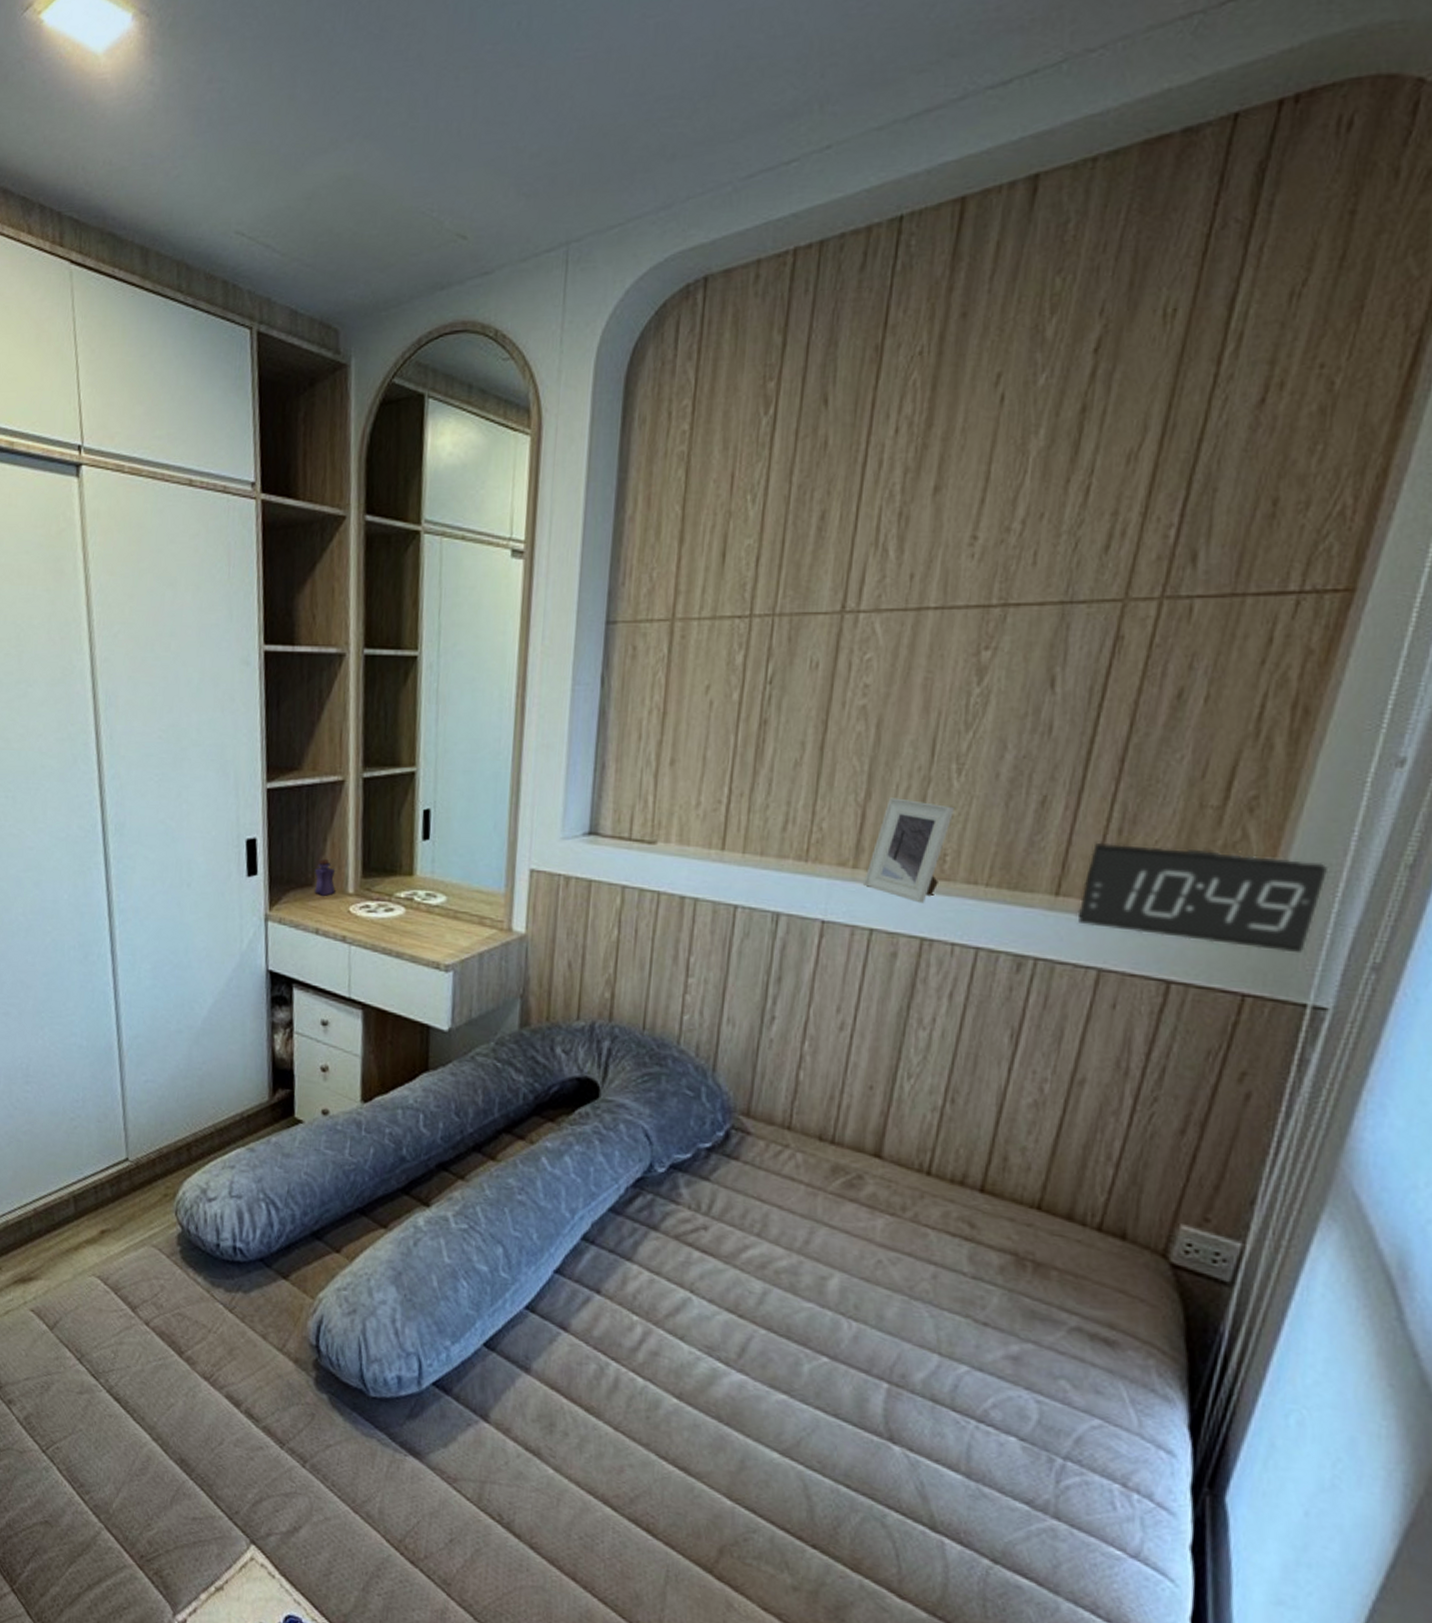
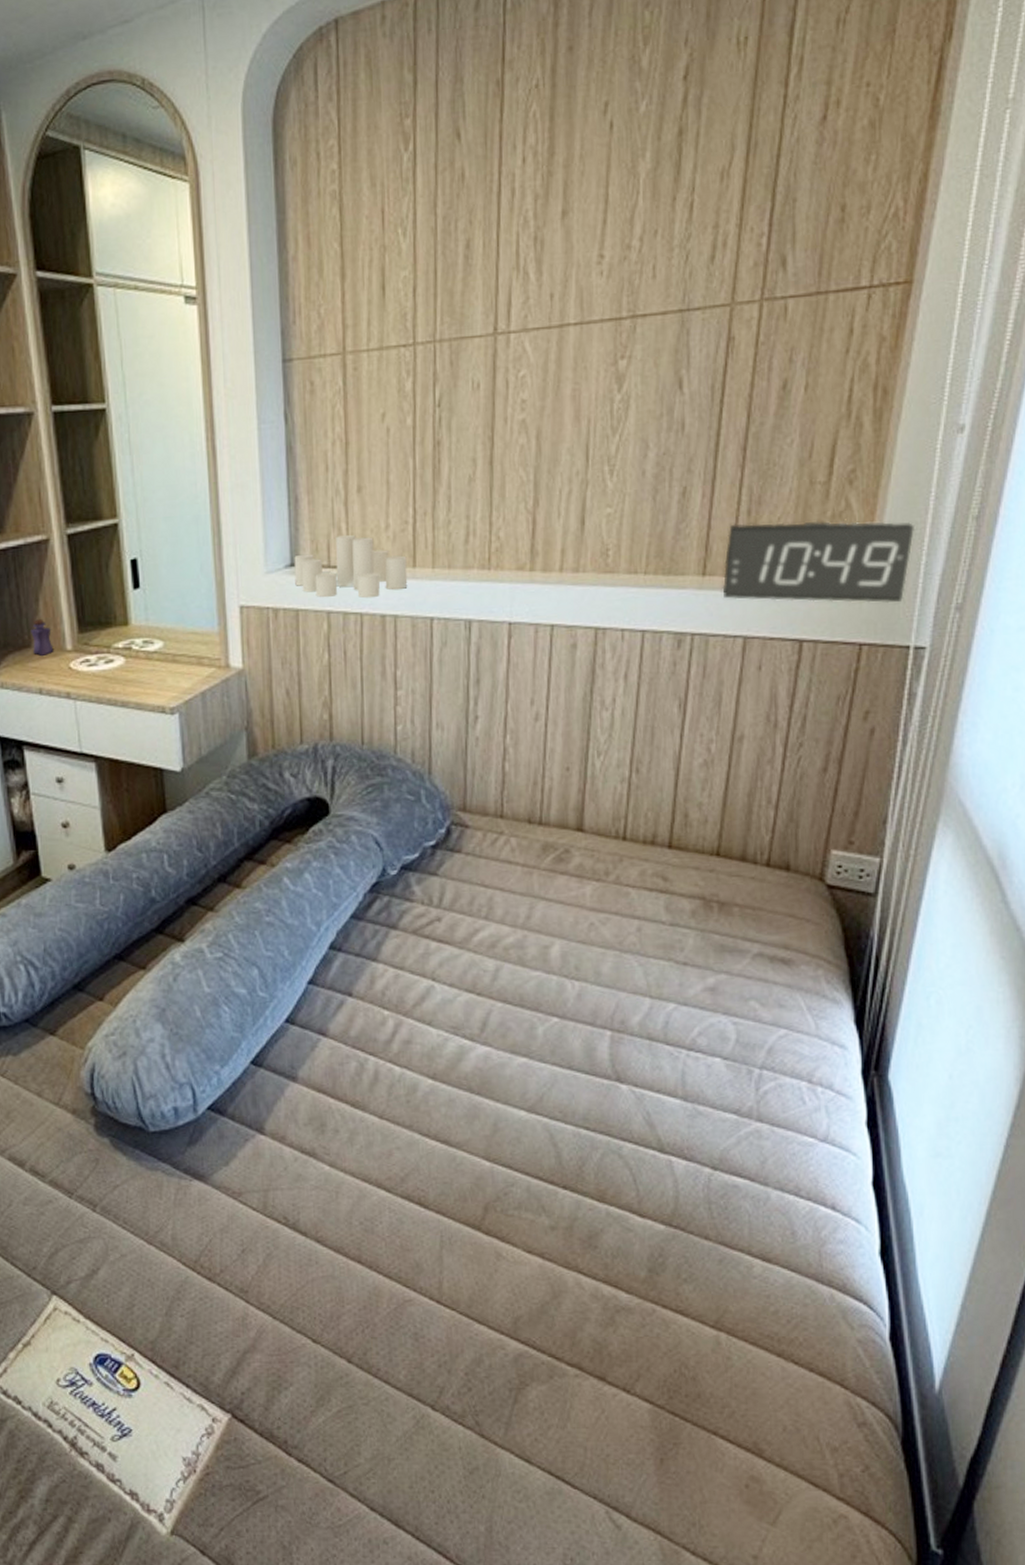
candle: none [591,808,716,878] -> present [294,534,408,599]
picture frame: present [864,797,954,904] -> none [541,502,611,597]

